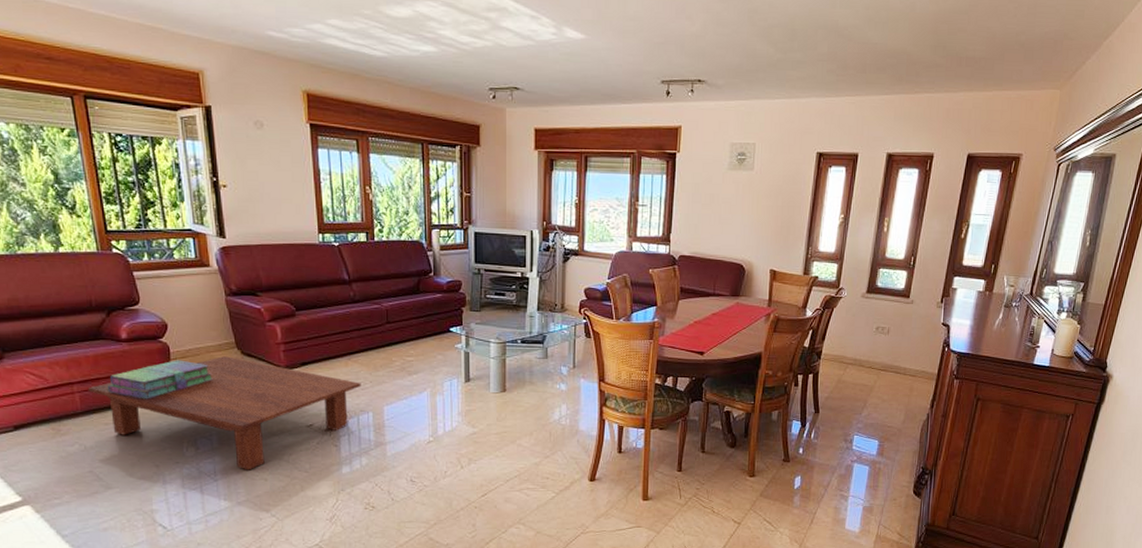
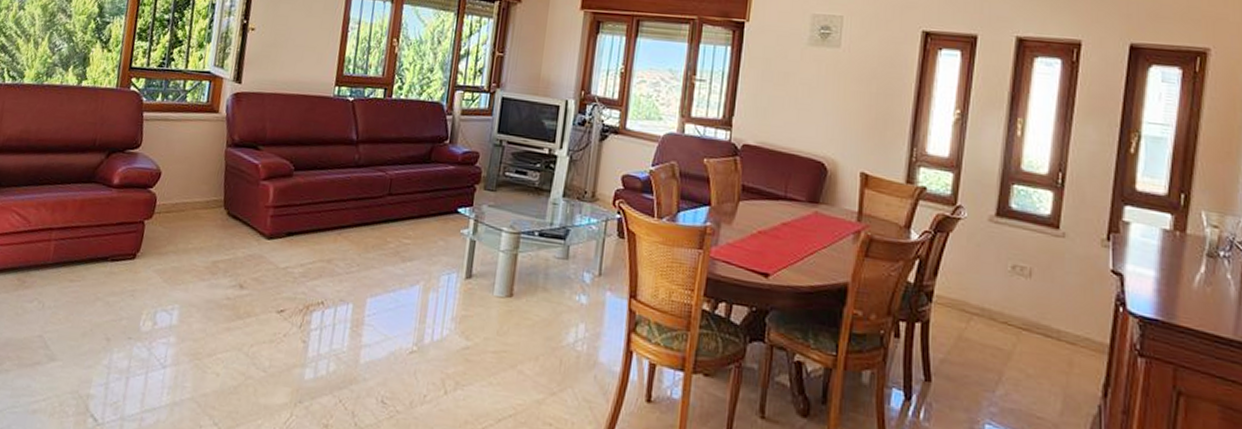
coffee table: present [87,356,361,470] -> none [64,215,347,360]
stack of books: present [107,360,213,400] -> none [83,214,193,257]

